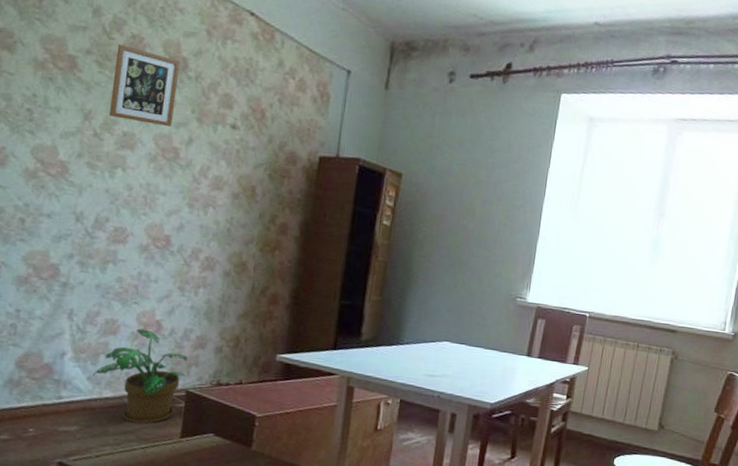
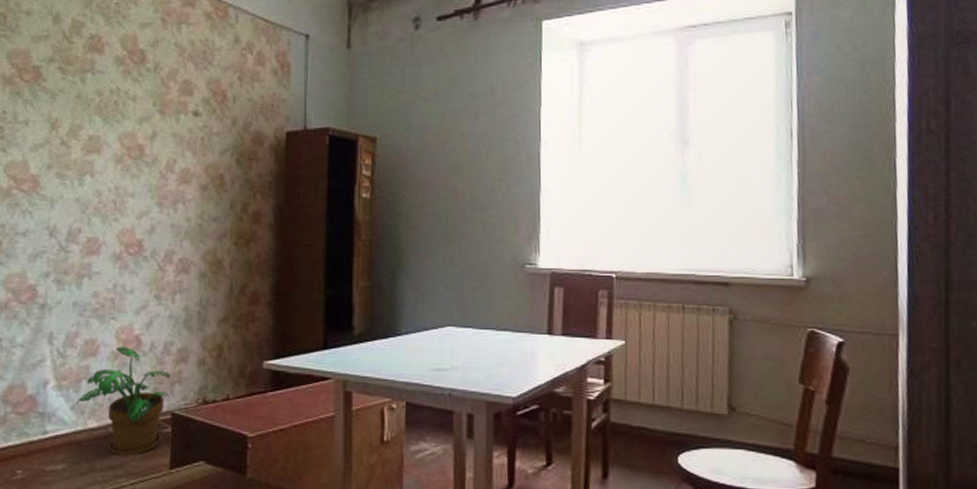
picture frame: present [108,44,181,127] -> none [74,47,138,124]

